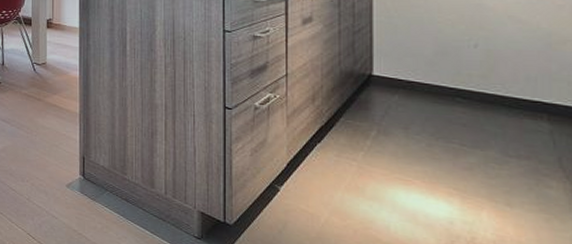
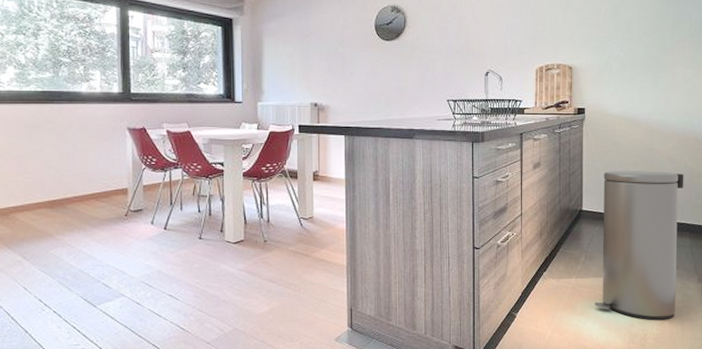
pedal bin: none [392,30,537,224] -> present [594,171,684,321]

